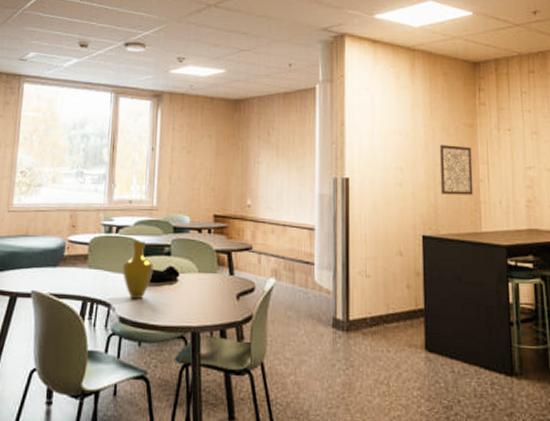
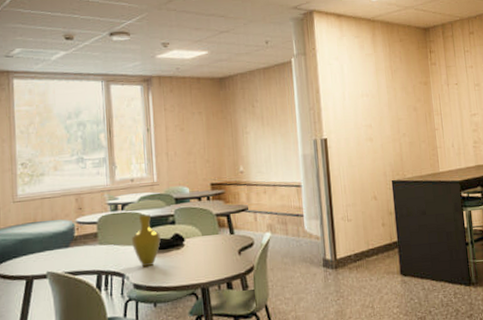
wall art: present [439,145,474,195] -> none [400,101,431,144]

